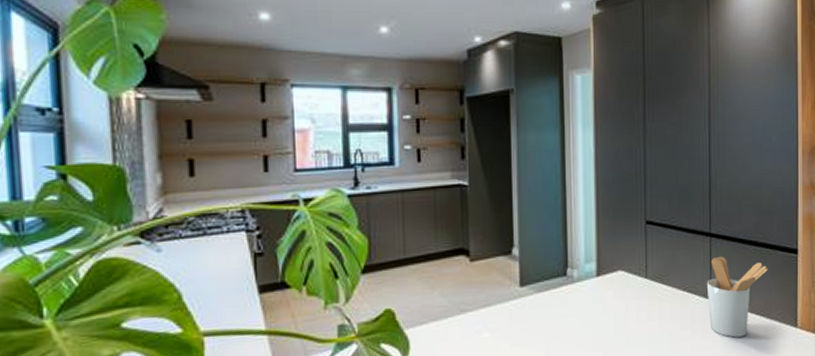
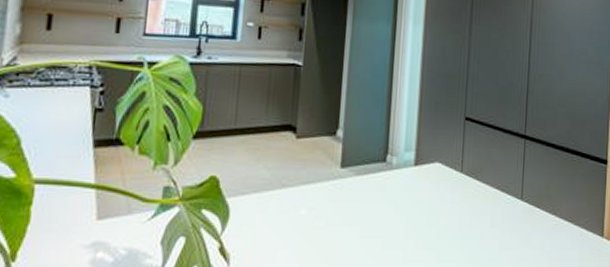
utensil holder: present [706,256,768,338] -> none [518,158,578,241]

